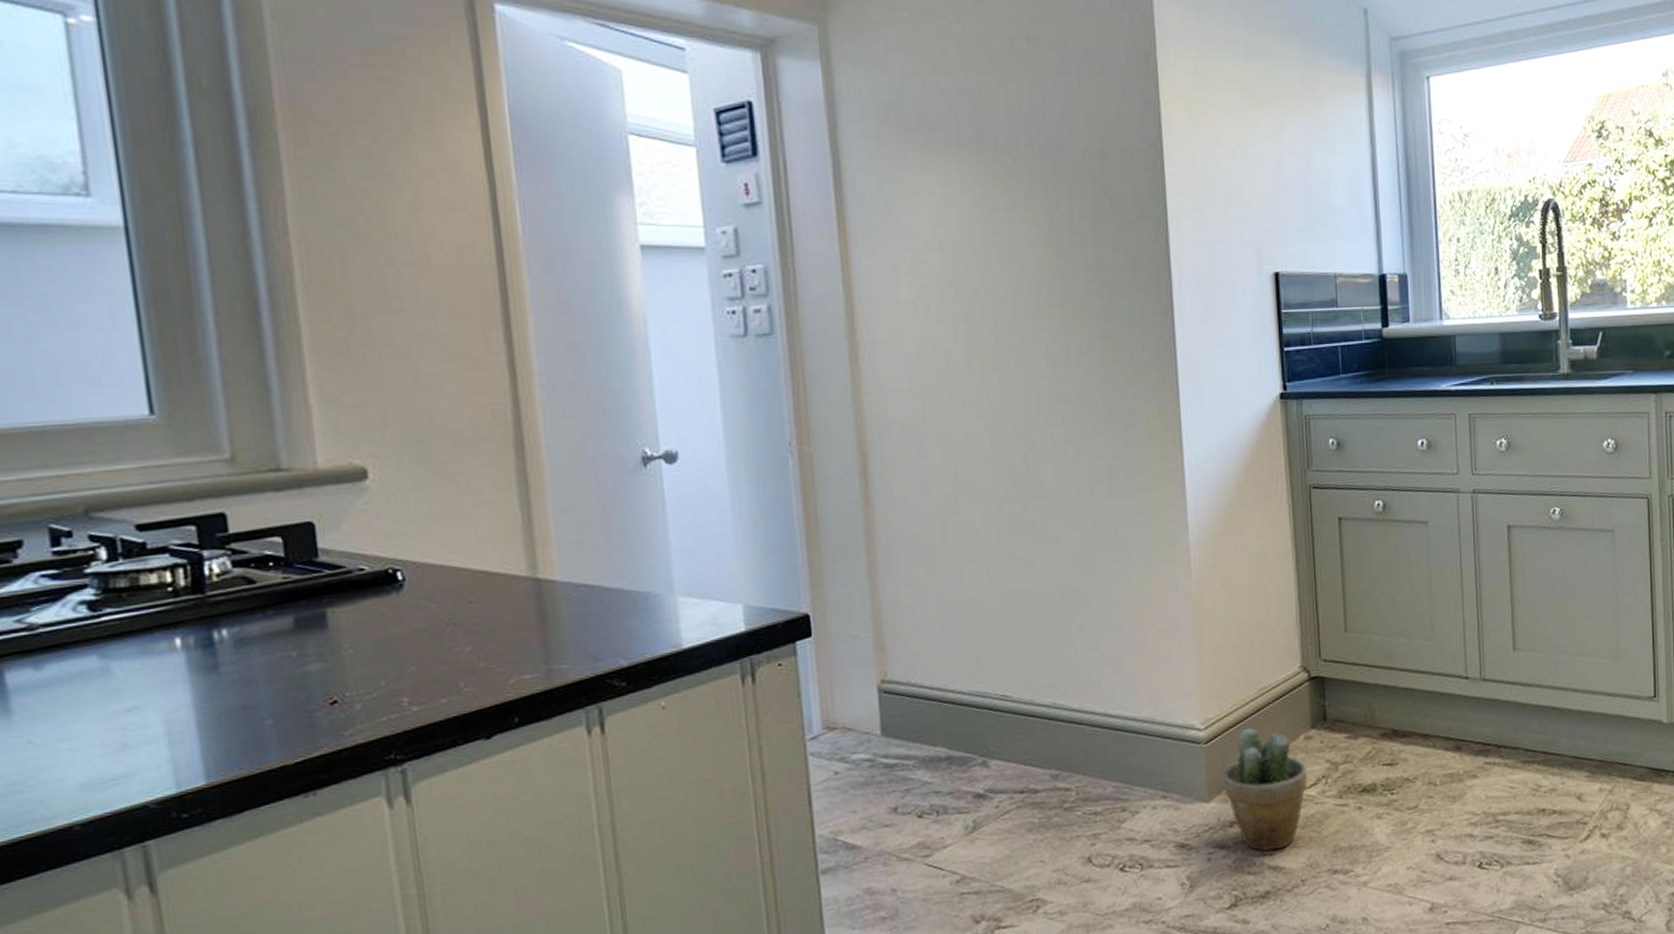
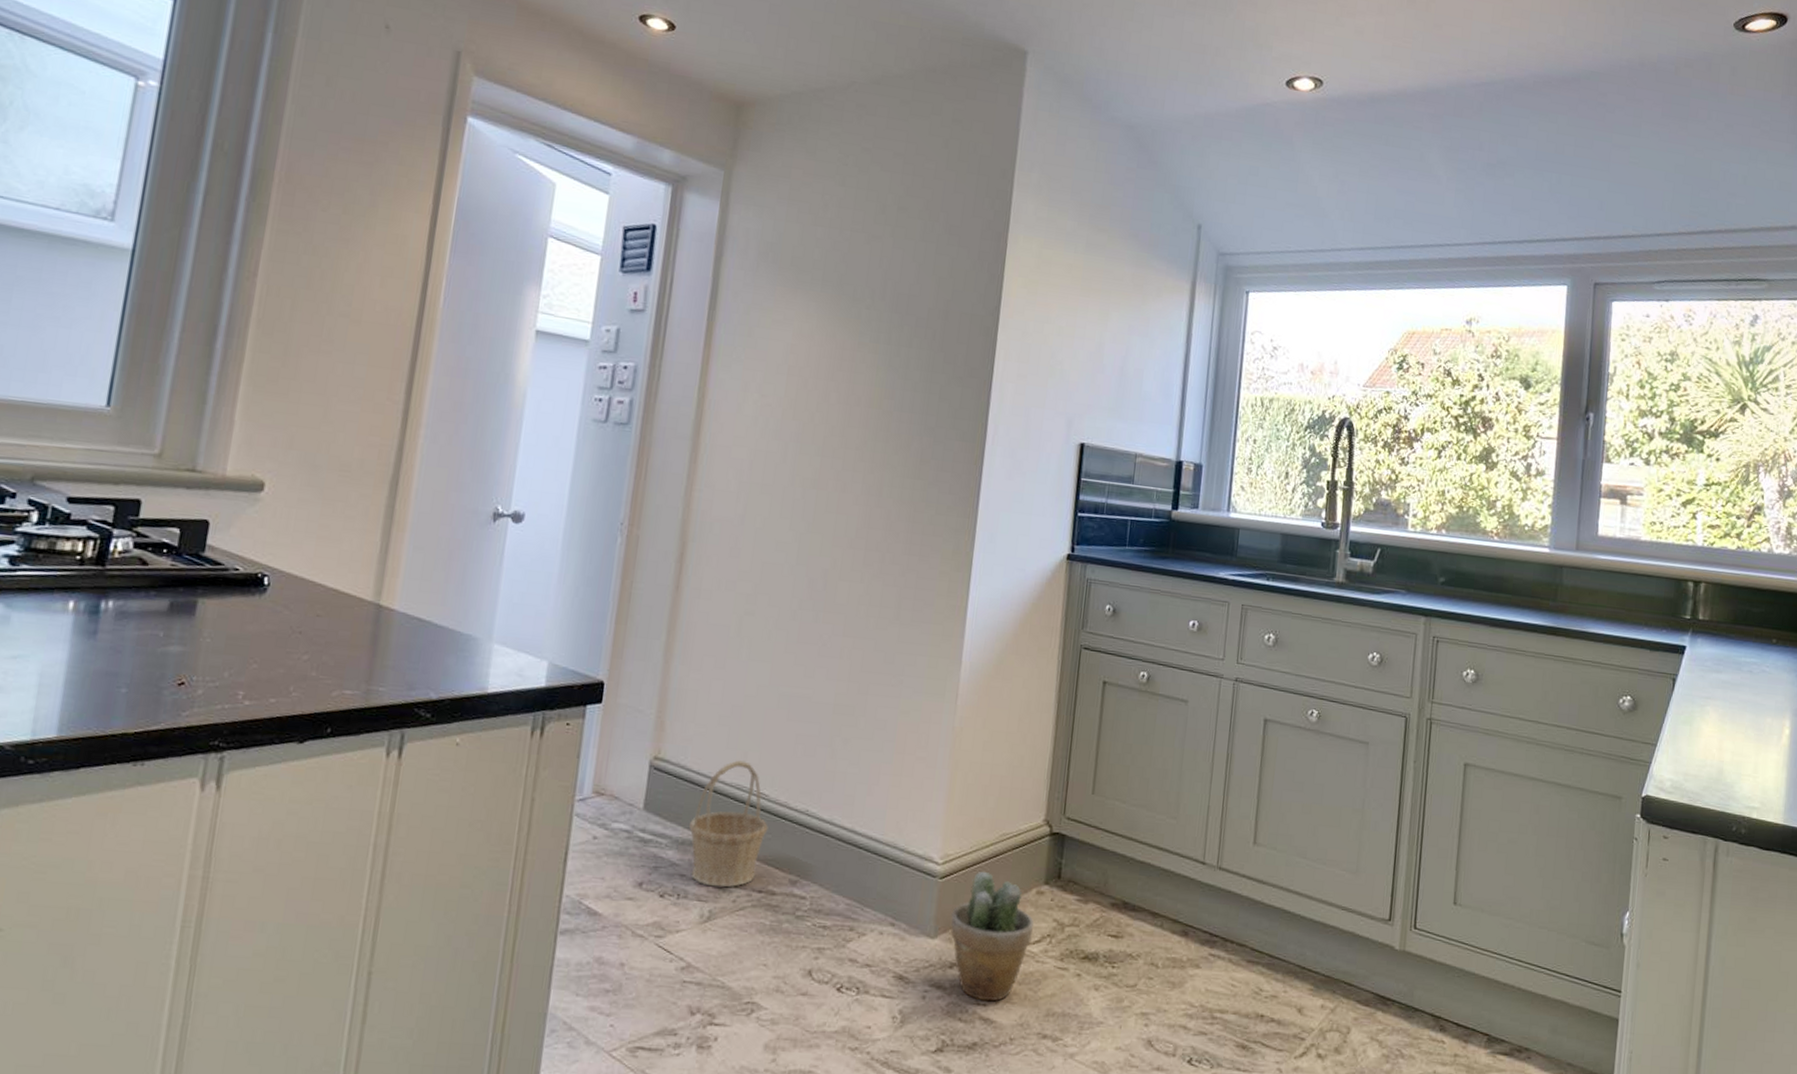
basket: none [934,666,1018,798] -> present [689,759,768,888]

